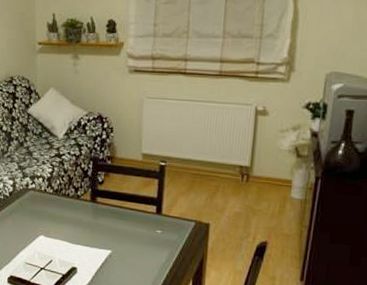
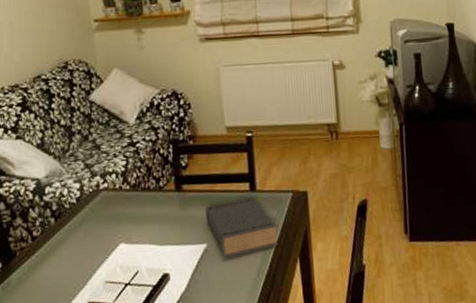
book: none [113,219,175,266] -> present [205,197,278,258]

